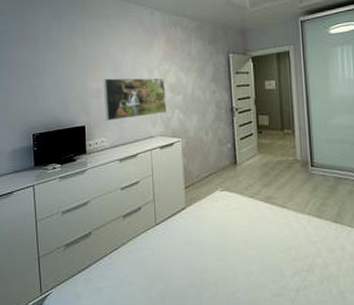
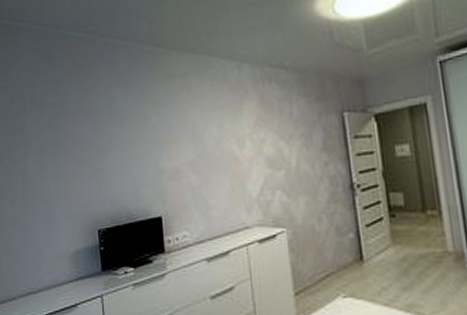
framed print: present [103,77,167,121] -> none [181,149,265,209]

